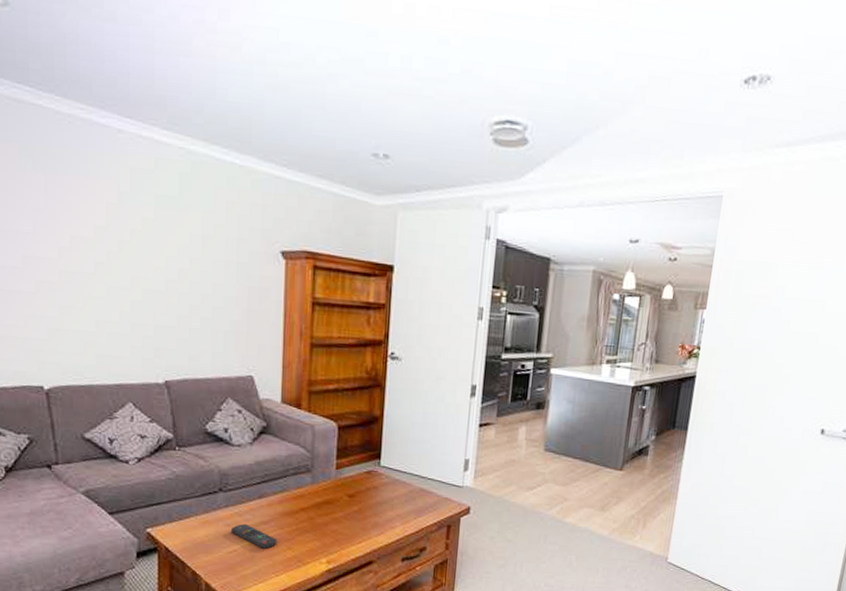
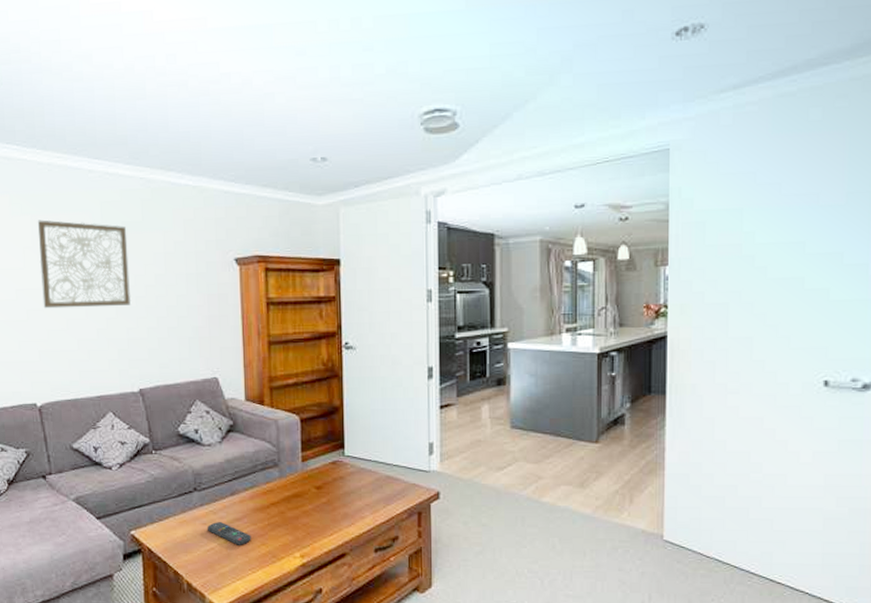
wall art: none [52,179,161,289] -> present [37,220,132,309]

